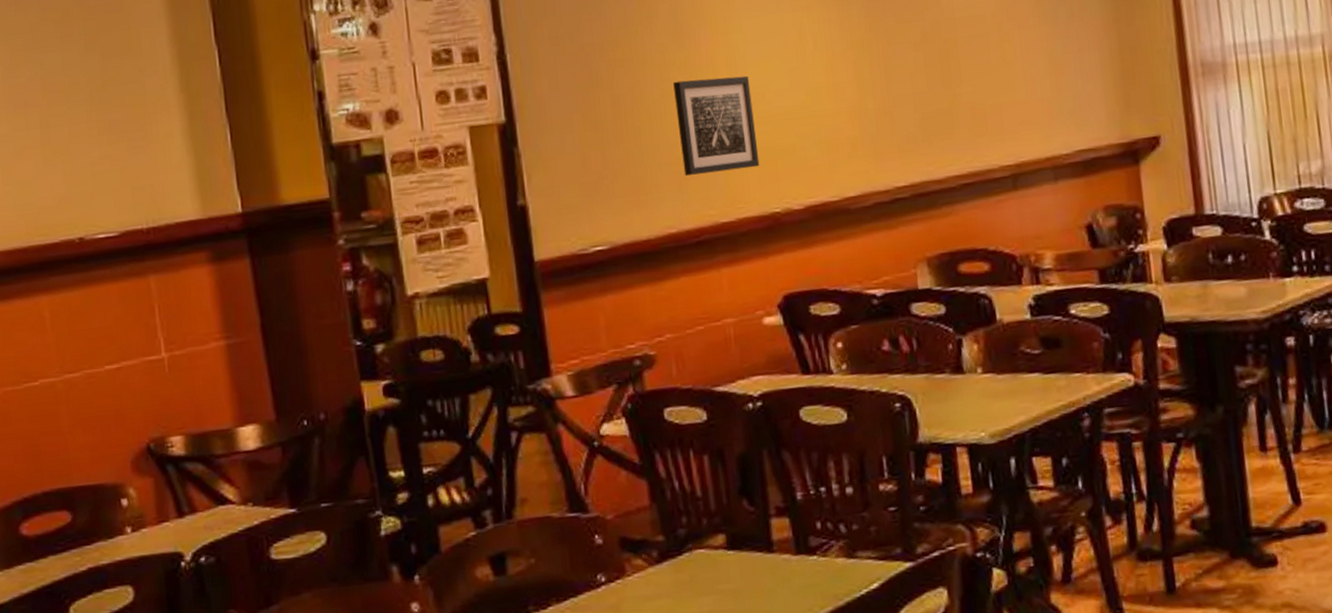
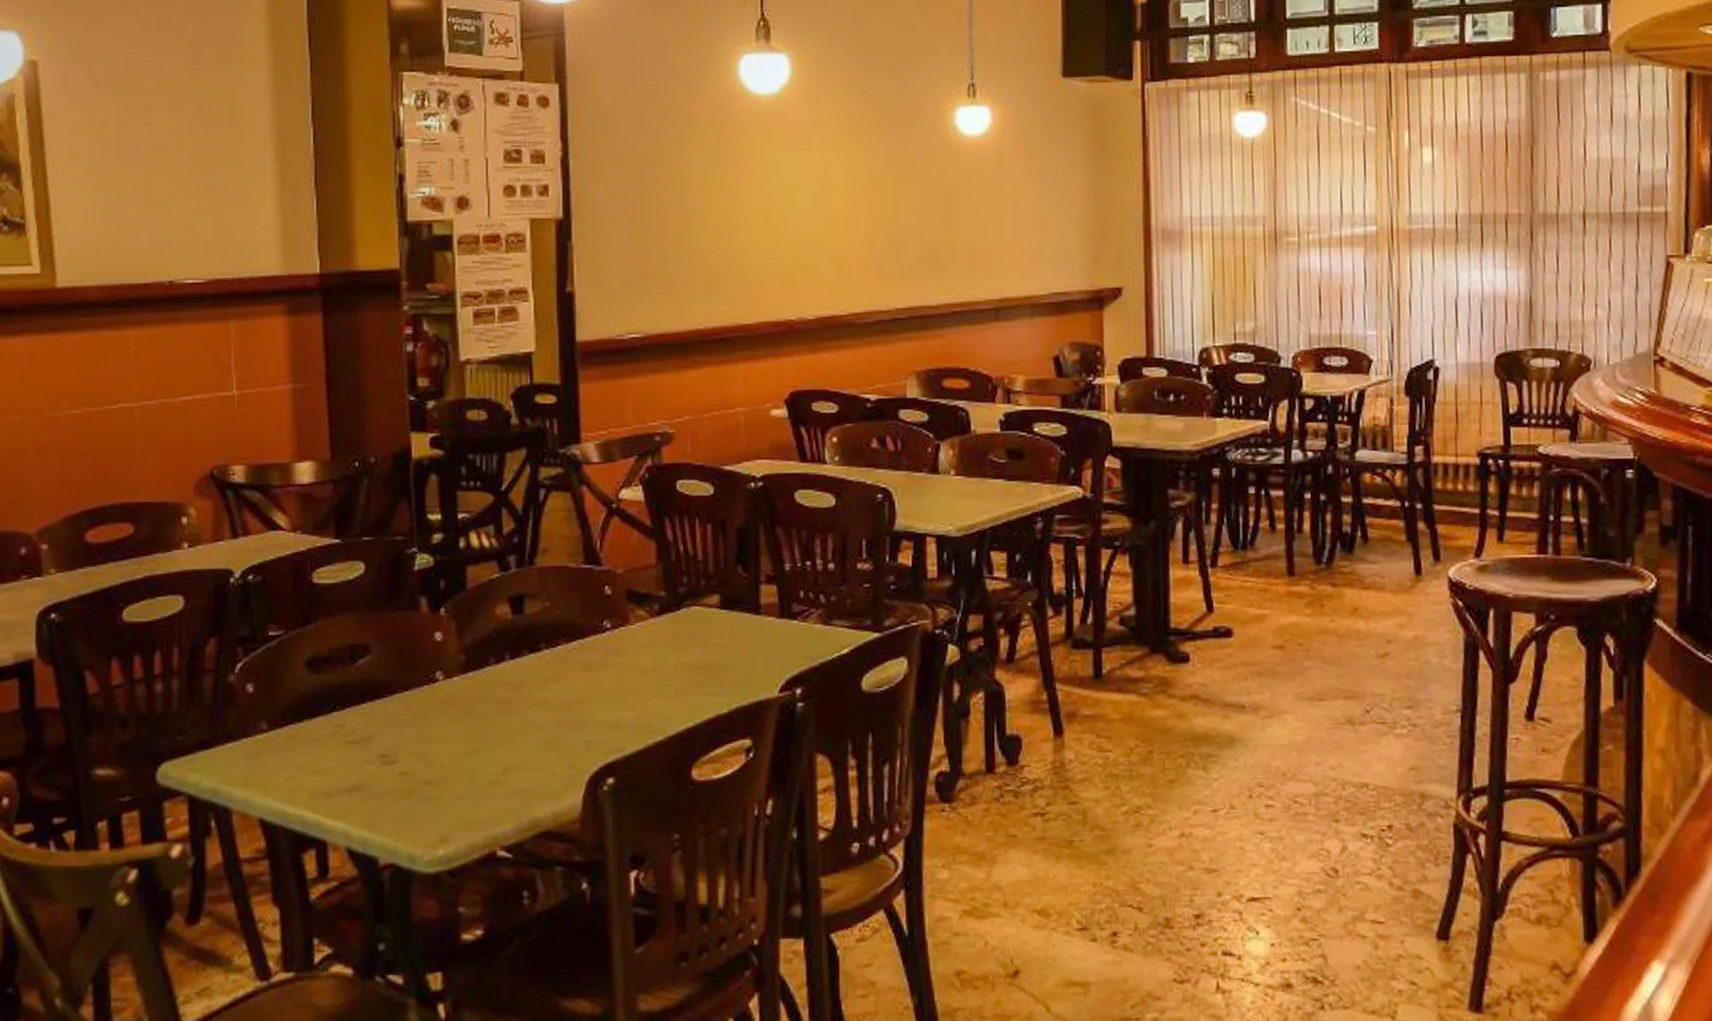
wall art: present [673,75,760,176] -> none [713,198,781,280]

